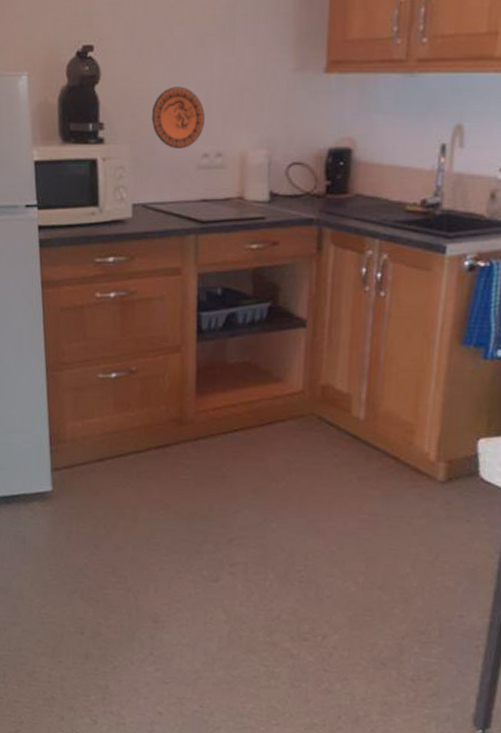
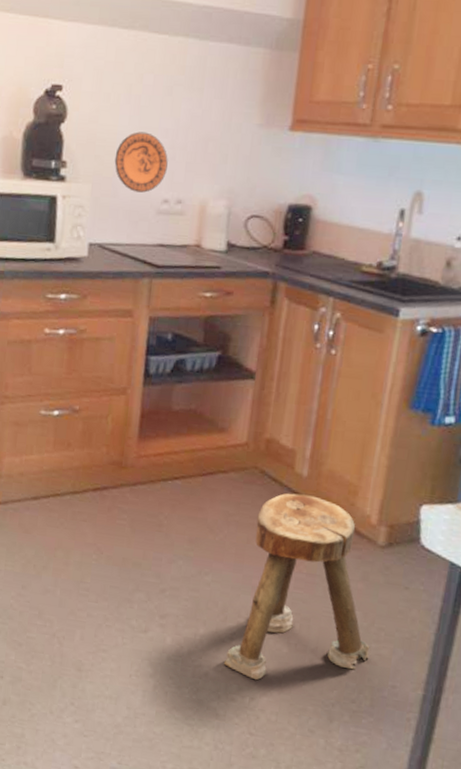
stool: none [294,436,436,620] -> present [223,493,370,681]

